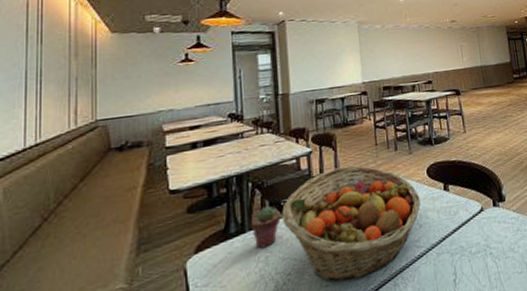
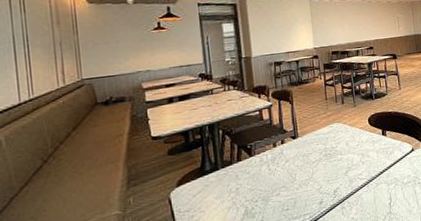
potted succulent: present [250,205,281,249] -> none [222,148,248,182]
fruit basket: present [282,165,421,282] -> none [248,116,363,207]

